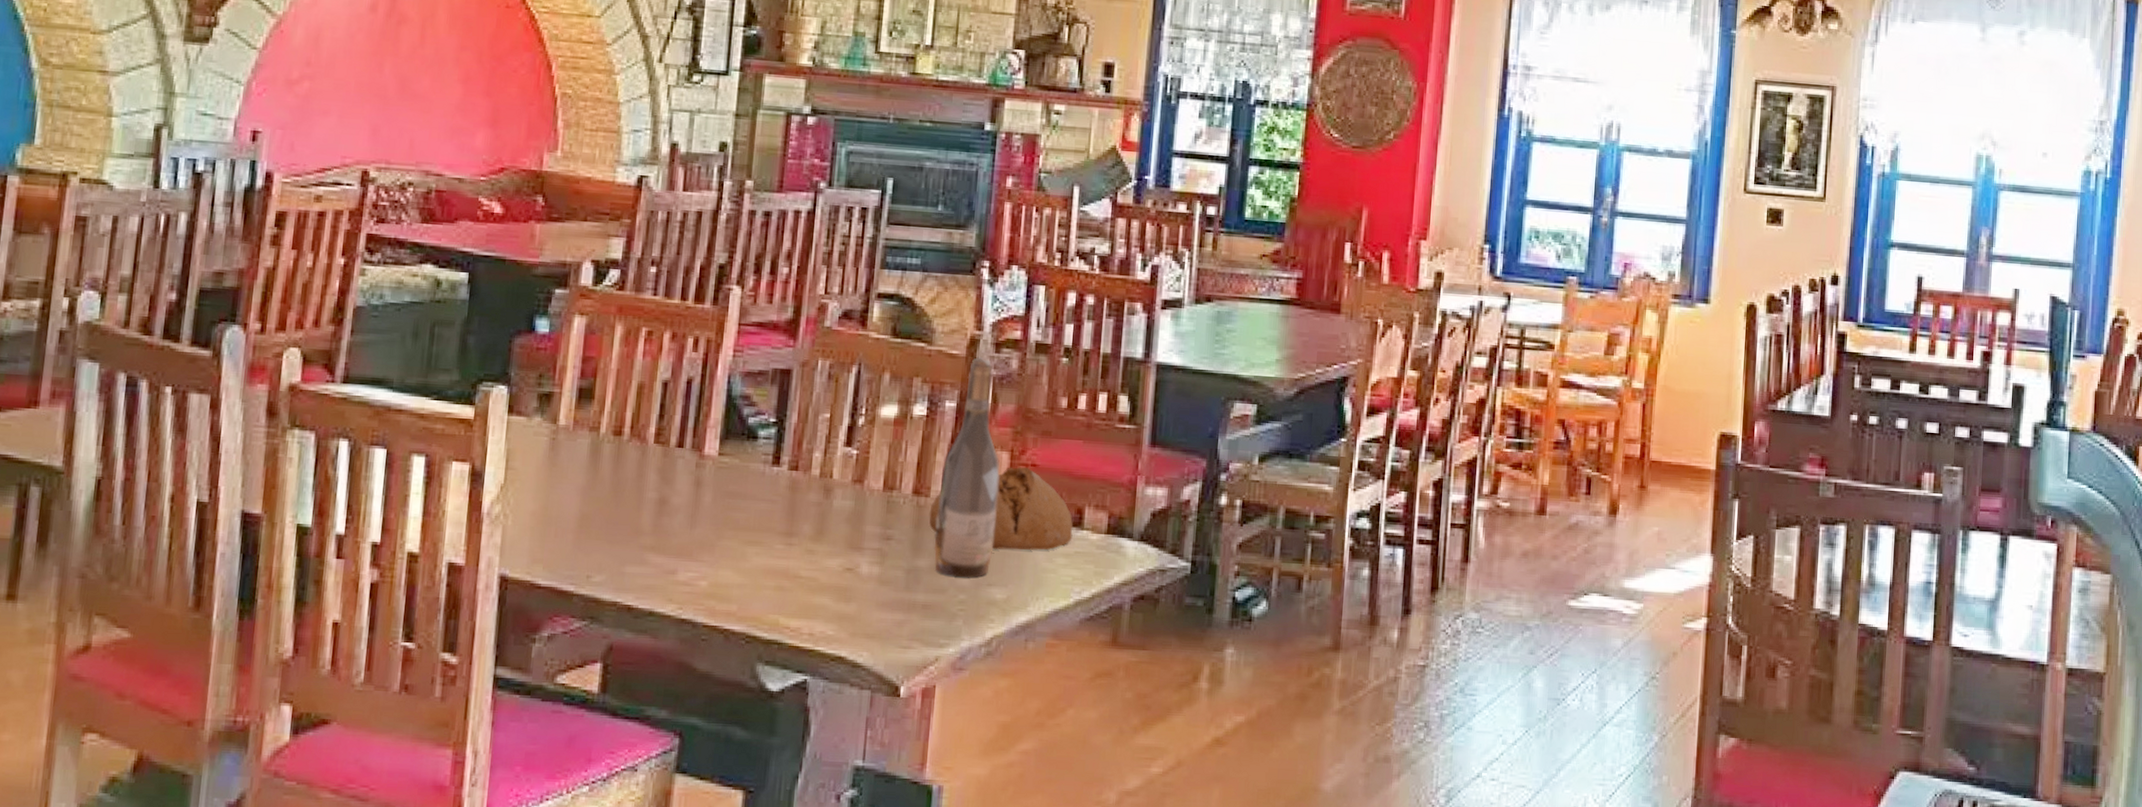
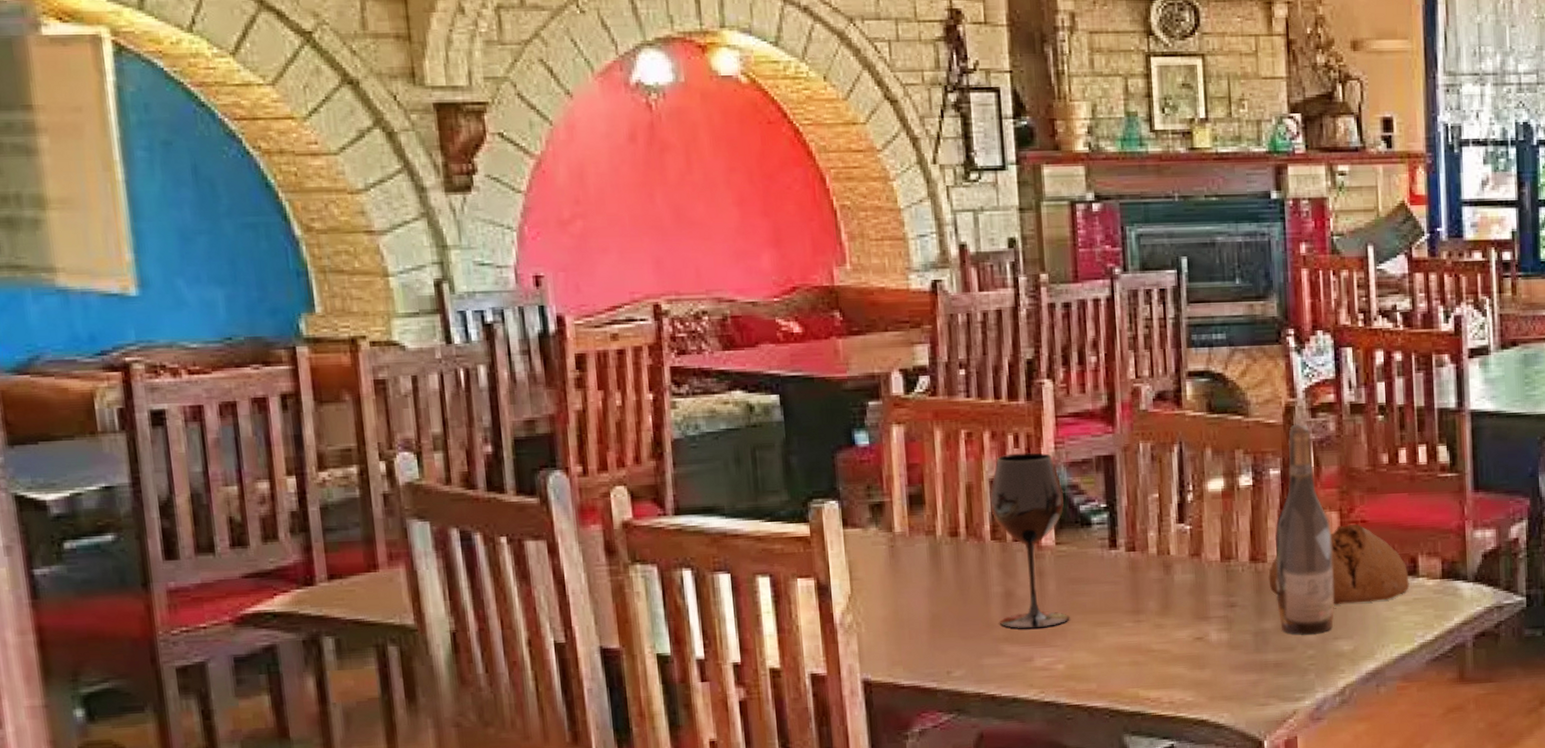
wineglass: none [649,357,734,540] -> present [990,452,1070,629]

